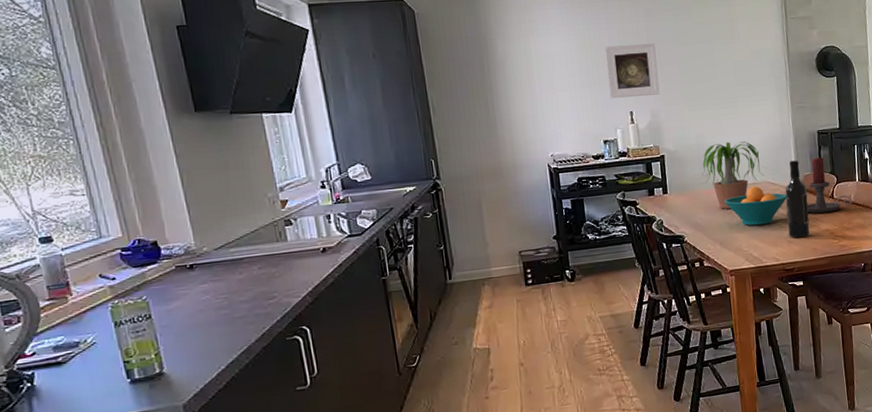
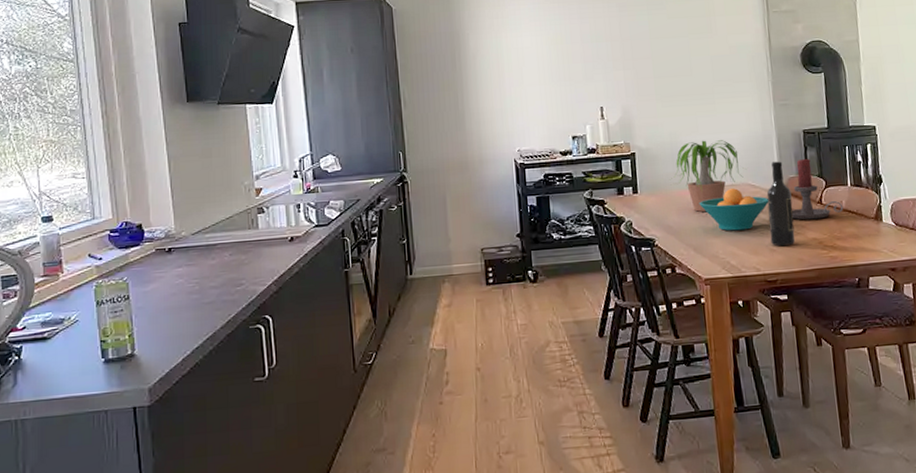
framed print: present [604,43,660,99] -> none [576,37,632,94]

